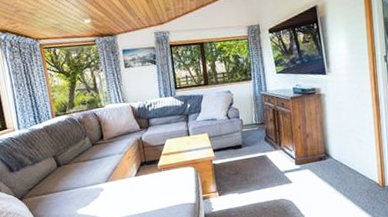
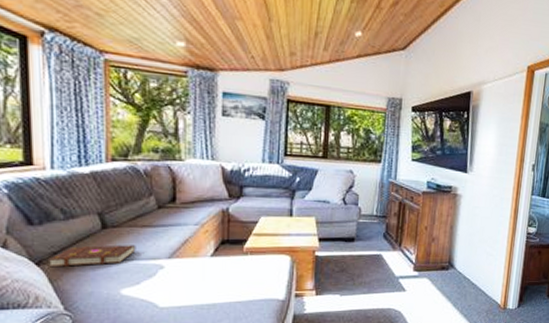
book: none [27,176,83,201] -> present [49,245,136,268]

